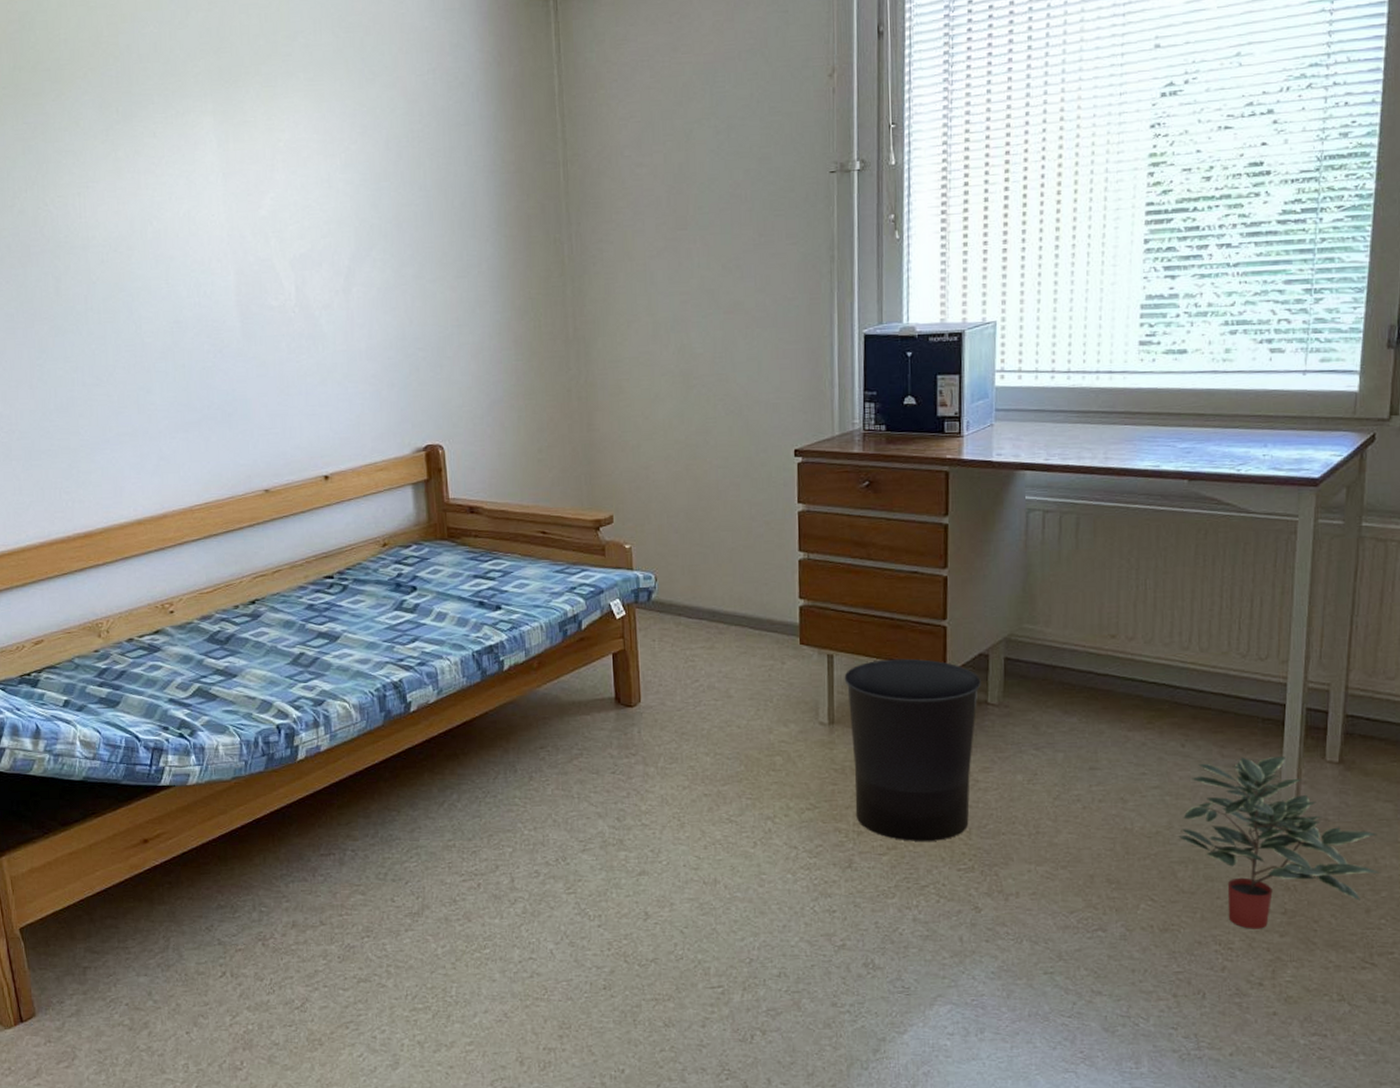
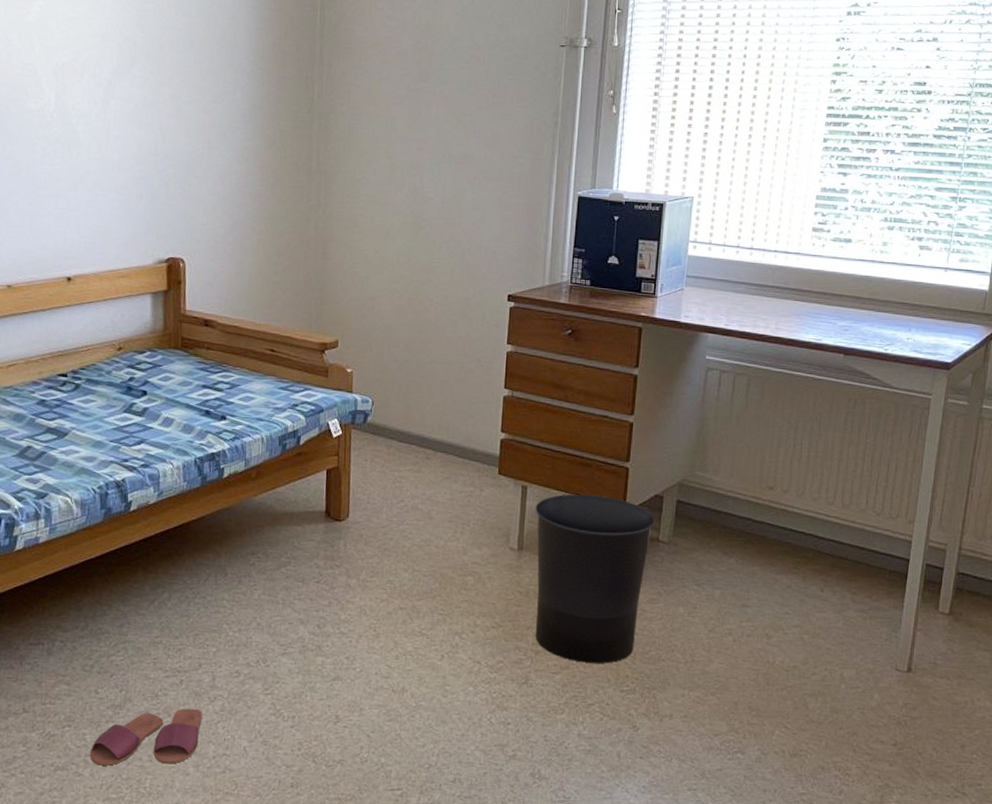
slippers: none [392,912,504,976] -> present [90,708,202,766]
potted plant: present [1178,756,1380,929] -> none [811,603,976,758]

